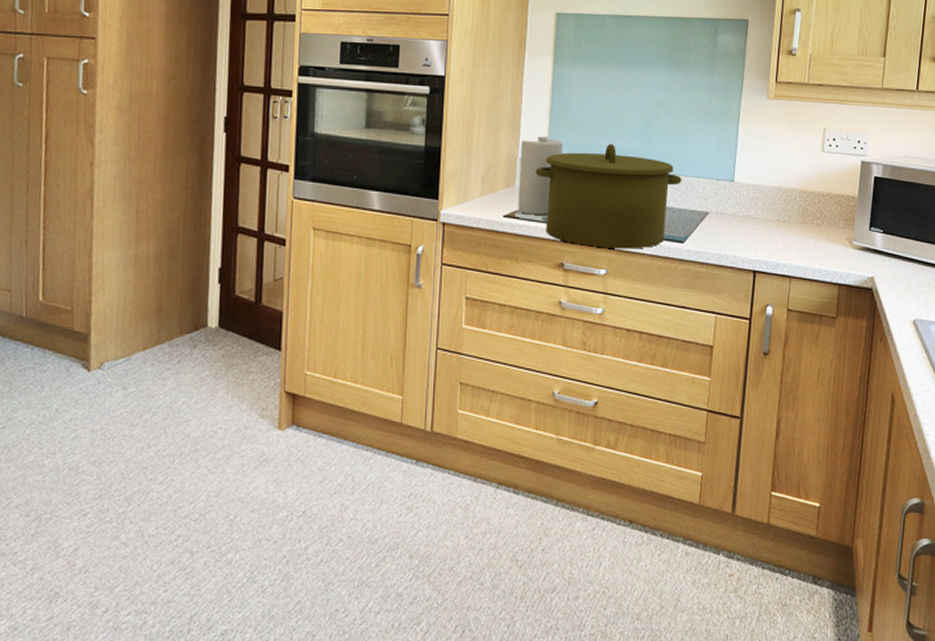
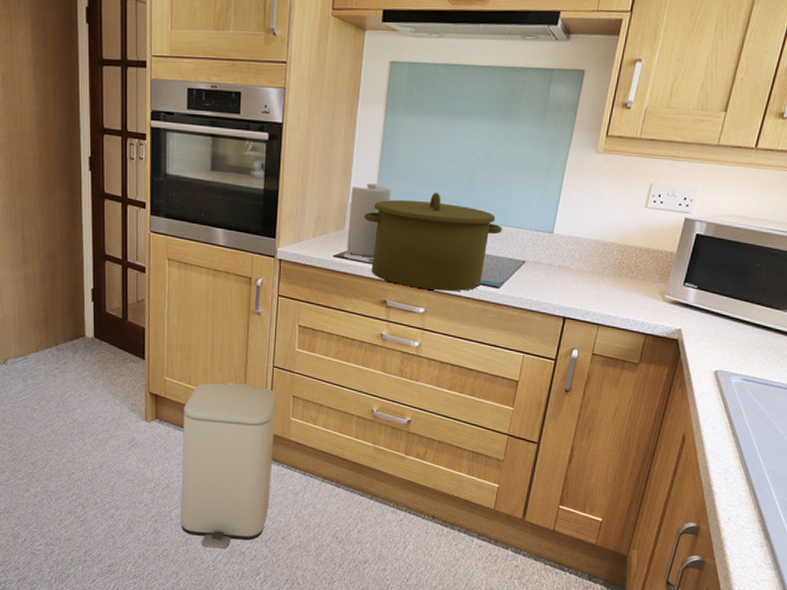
pedal bin: none [320,371,442,593] -> present [181,383,278,549]

